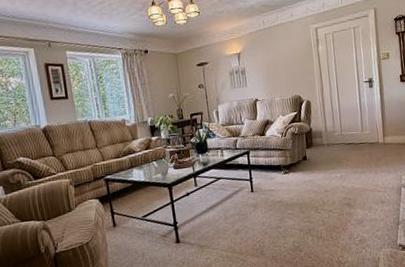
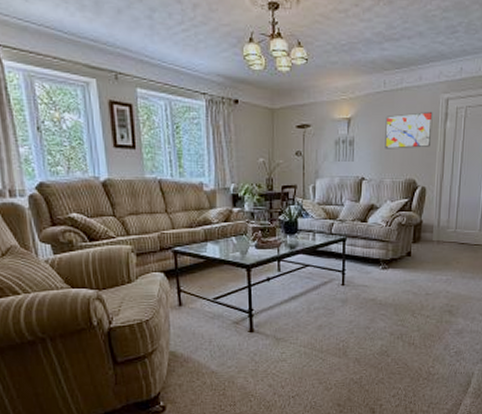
wall art: none [268,40,308,74] -> present [385,112,433,149]

